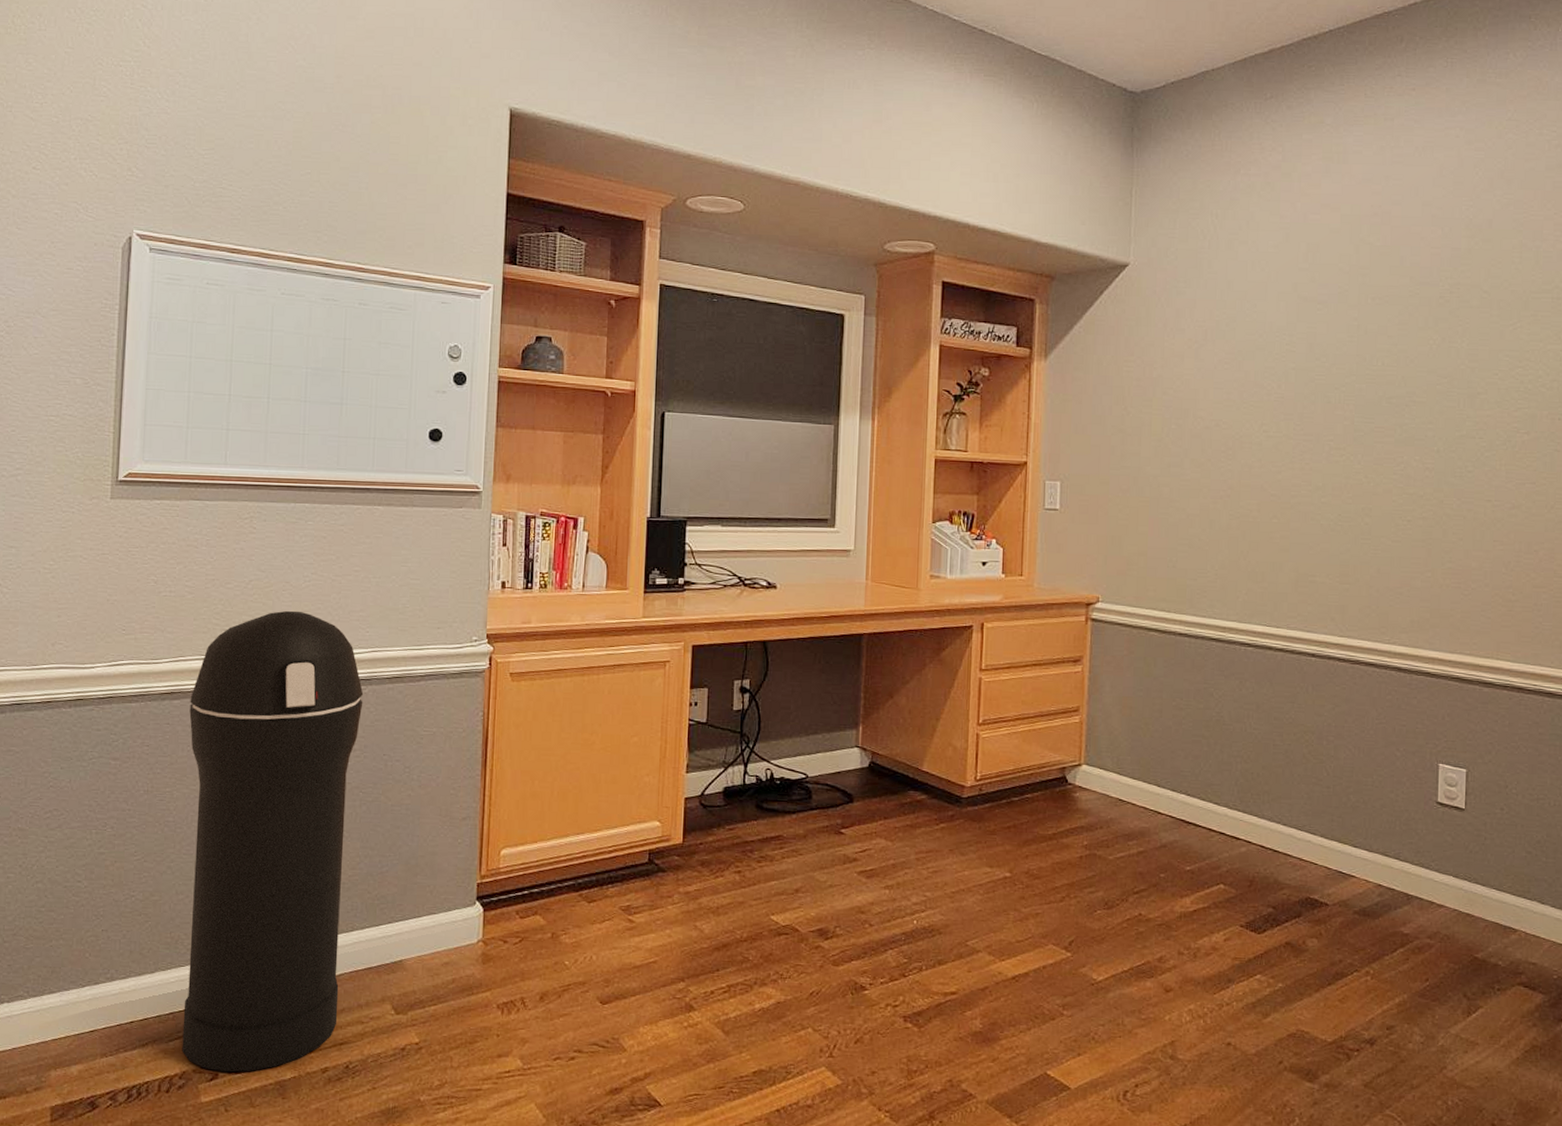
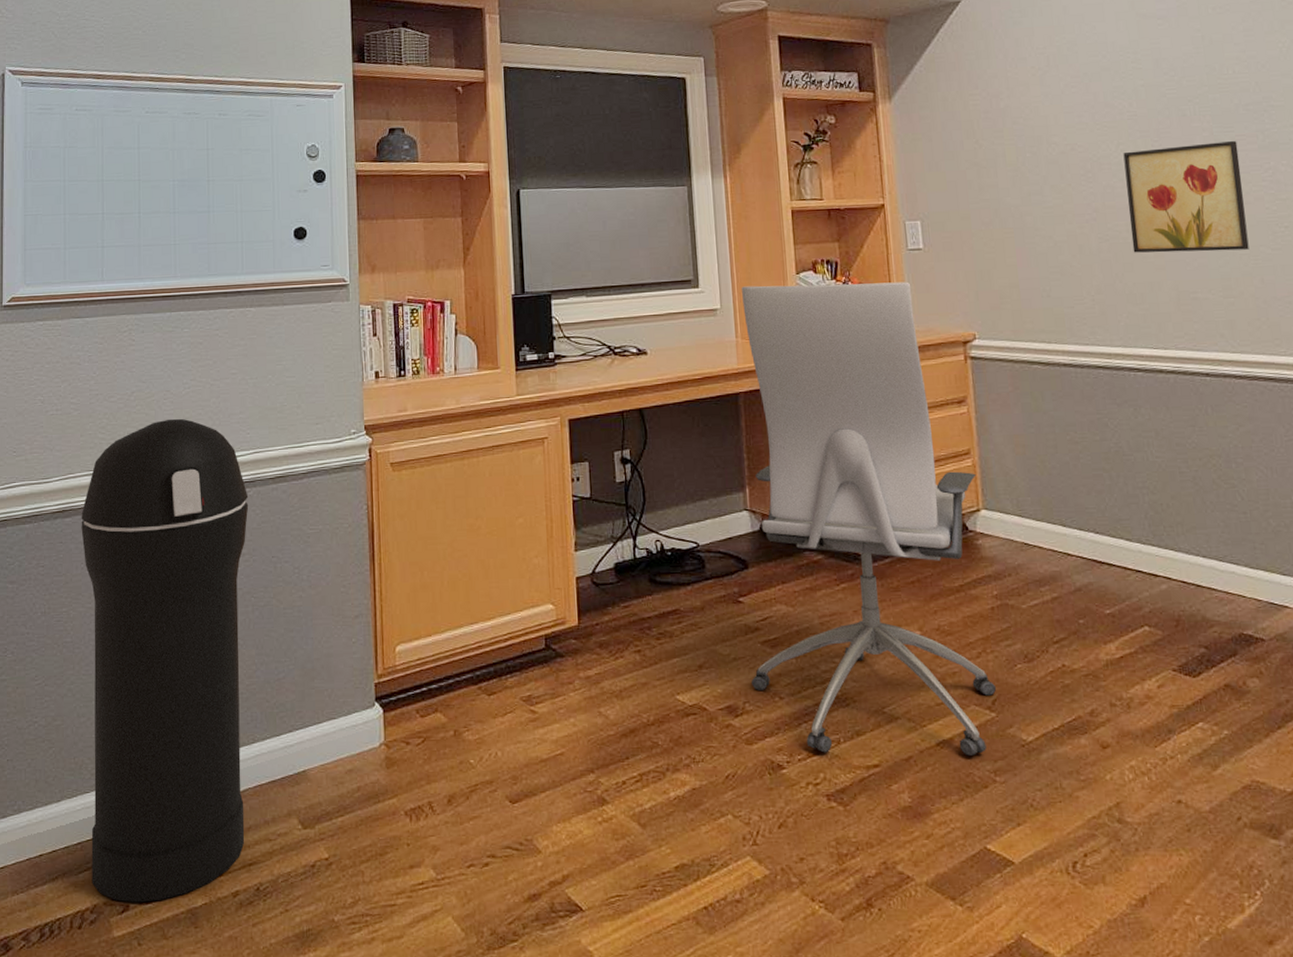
office chair: none [844,530,1082,990] -> present [742,281,997,756]
wall art: none [1261,432,1375,539] -> present [1123,141,1249,253]

